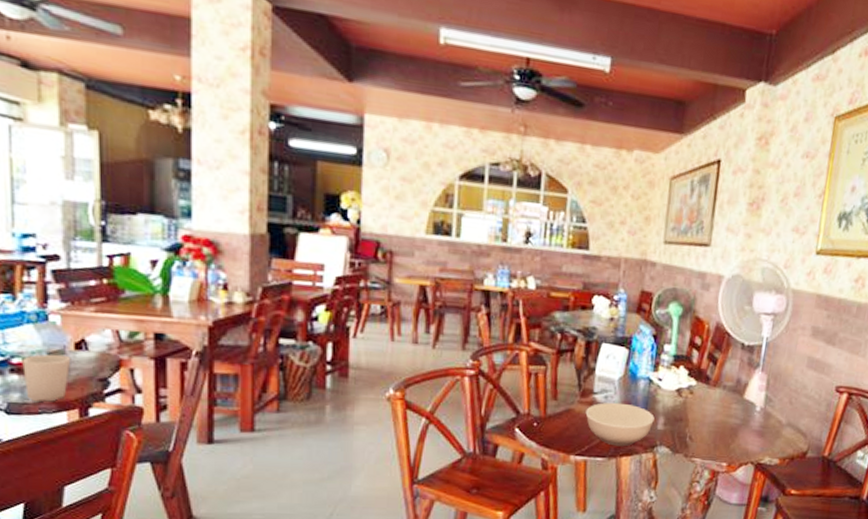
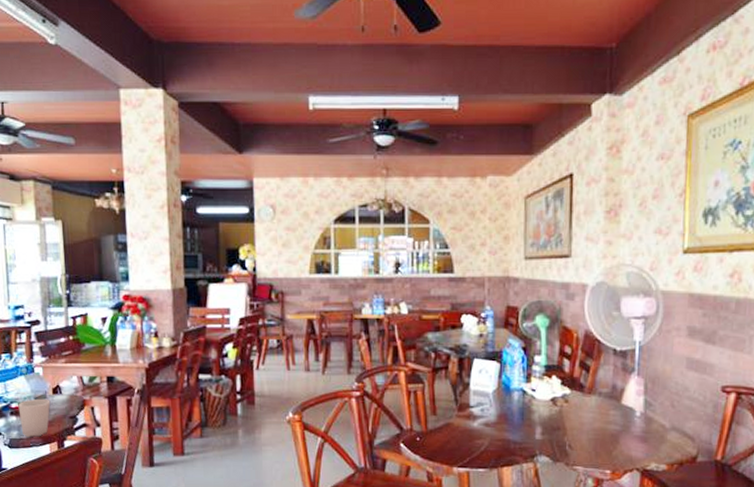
bowl: present [585,402,655,447] -> none [464,414,531,457]

